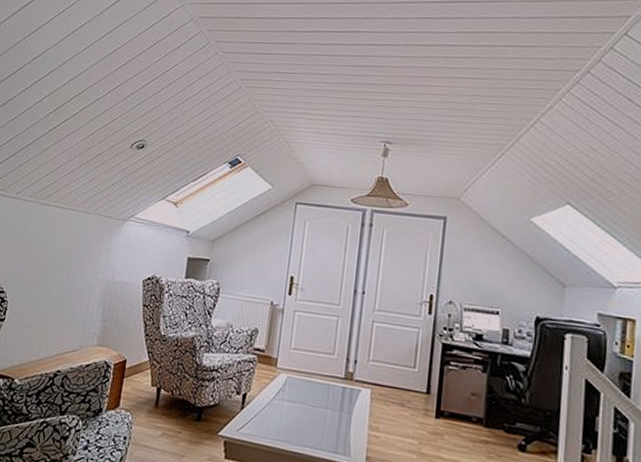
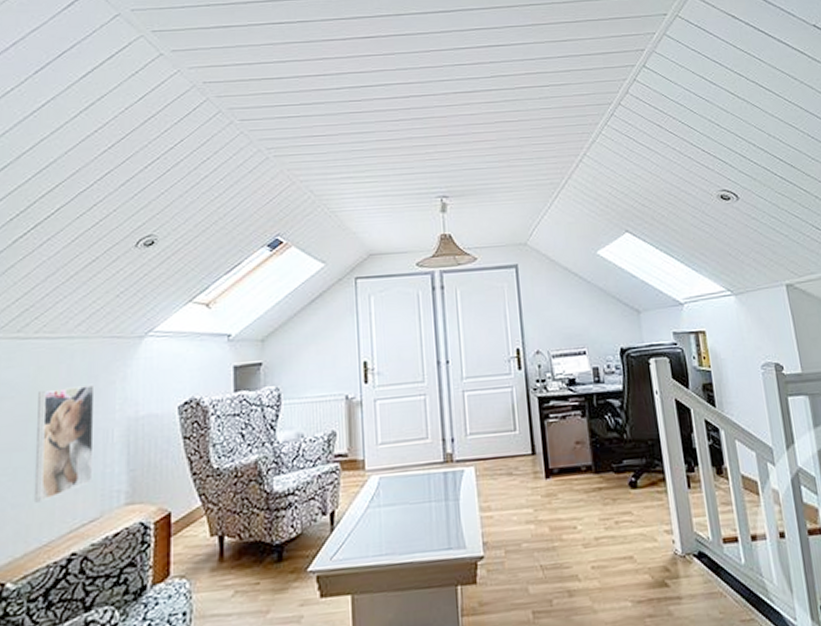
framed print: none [38,246,88,328] -> present [33,384,95,503]

